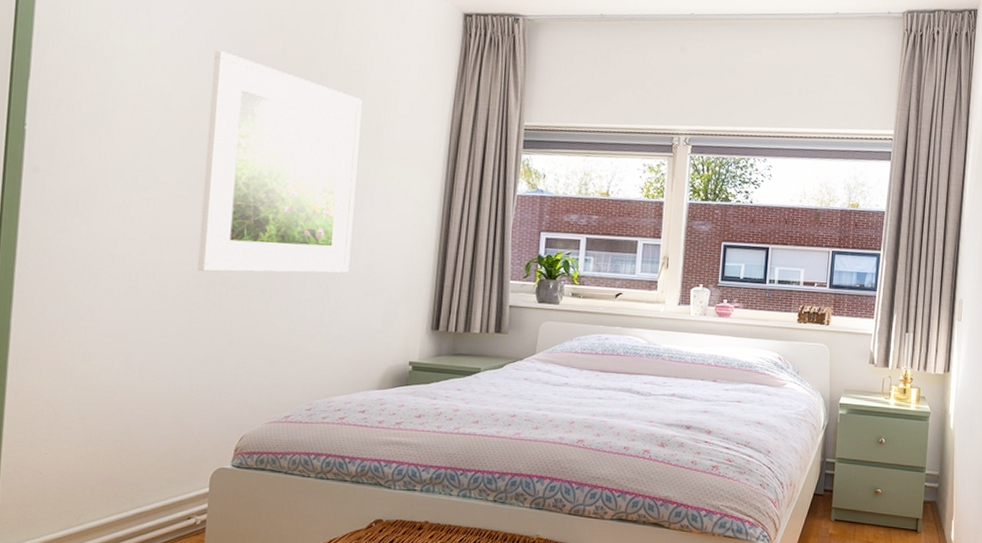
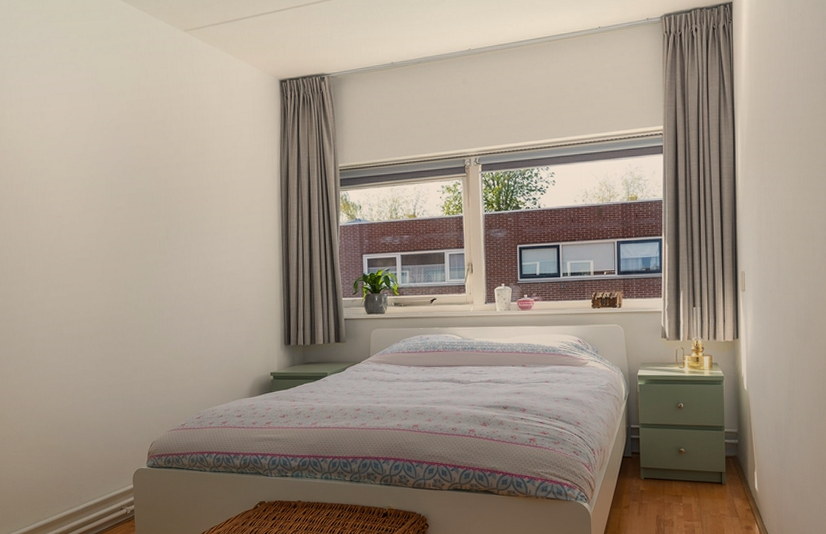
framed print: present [197,51,362,273] -> none [95,140,216,316]

